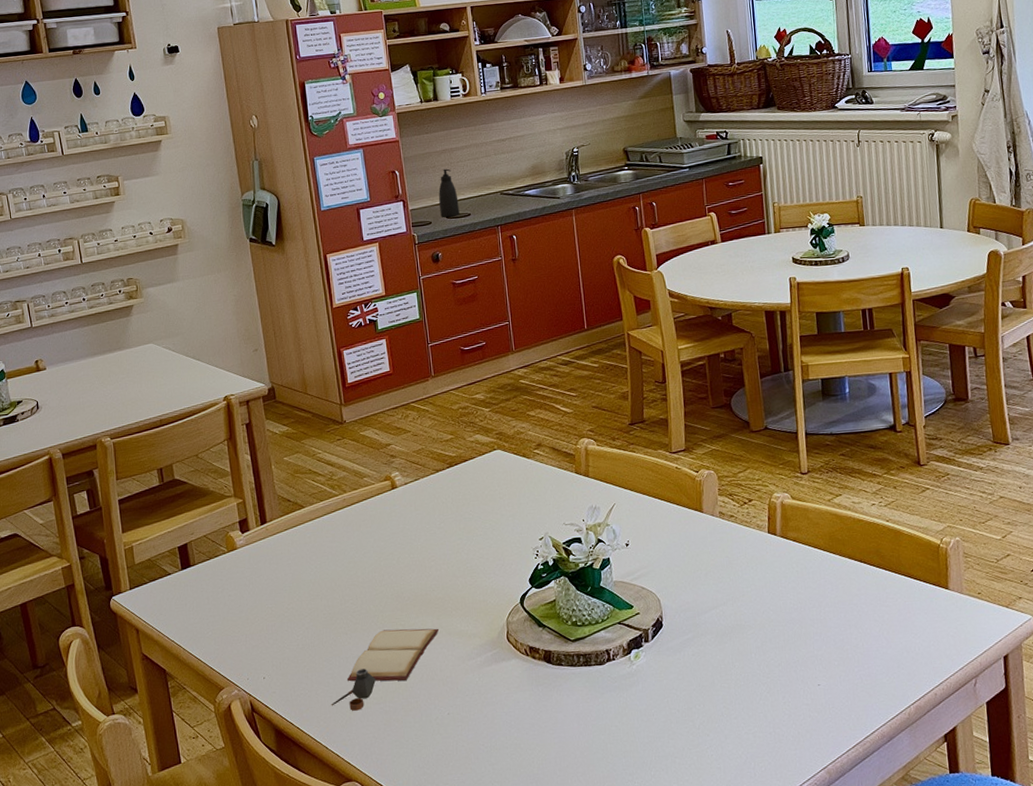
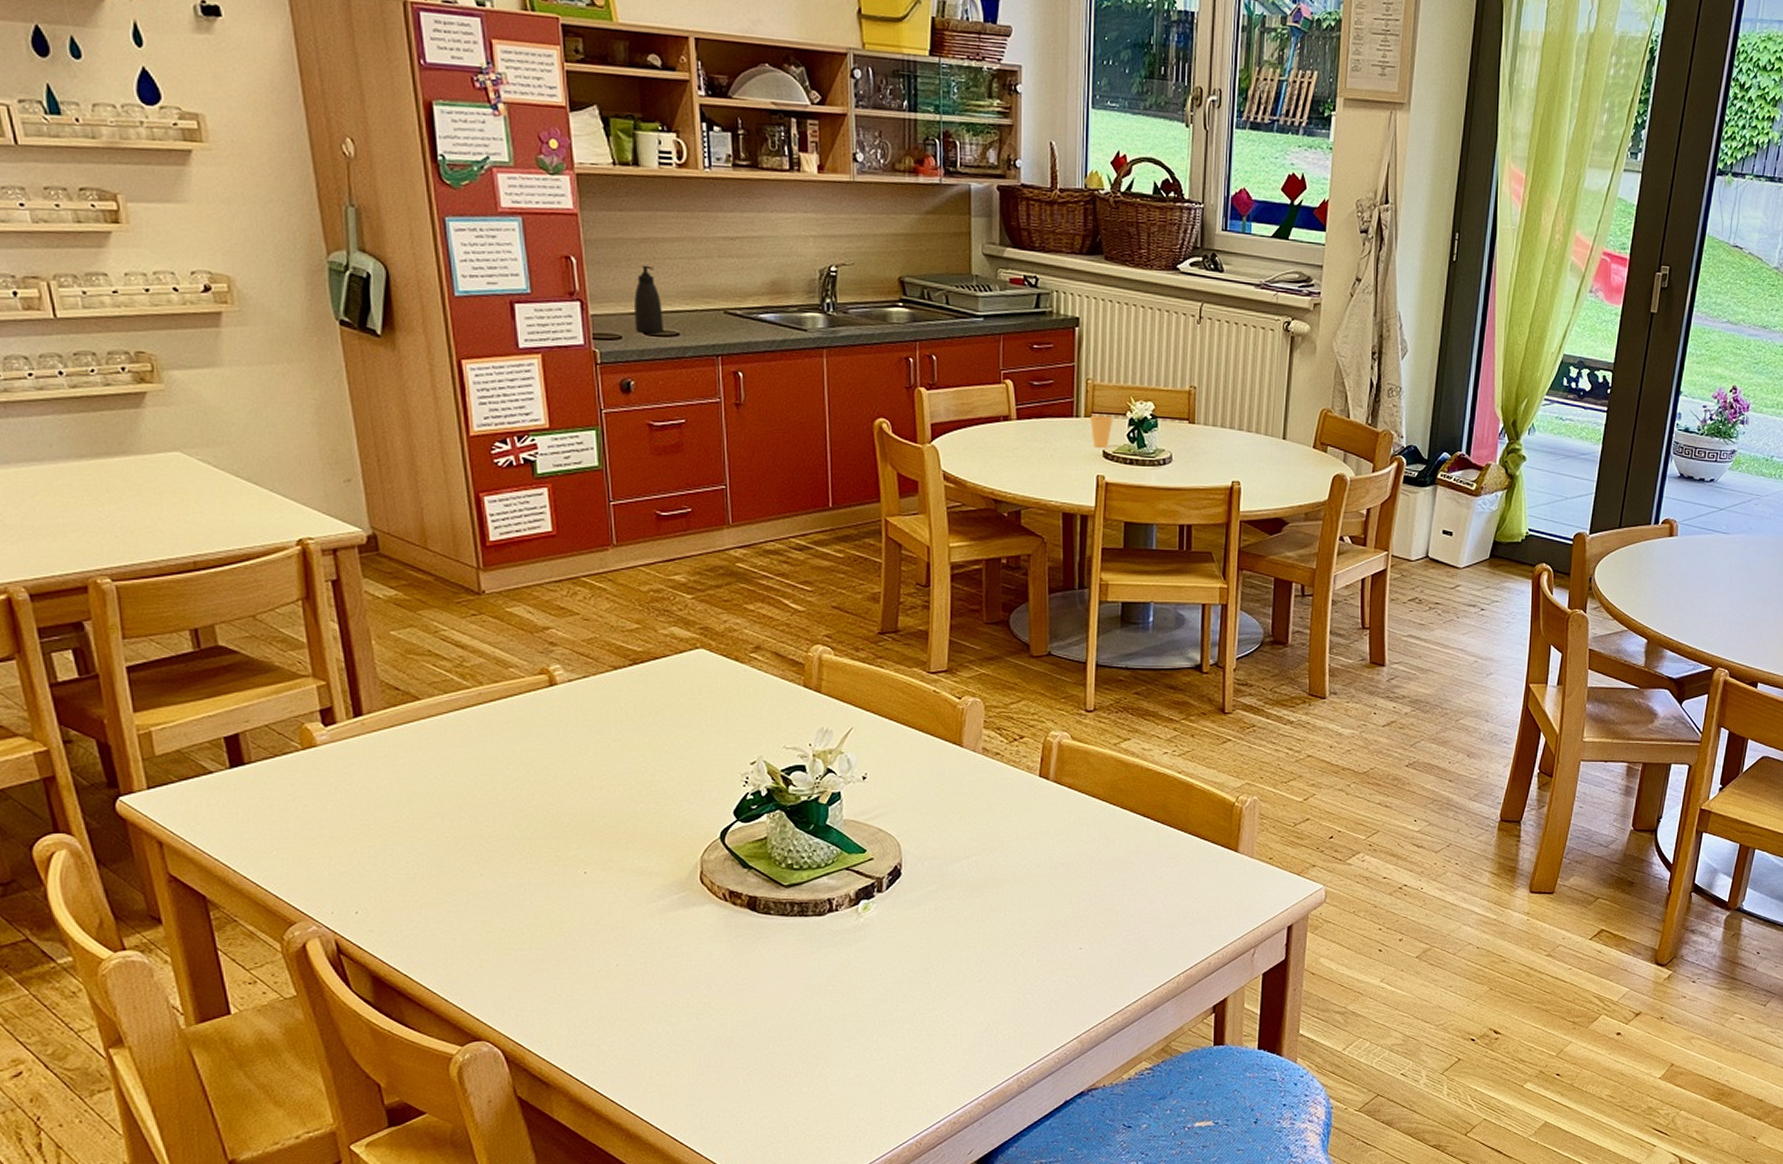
book: present [331,628,440,711] -> none [453,861,609,957]
cup: none [779,229,798,256] -> present [1090,415,1113,449]

